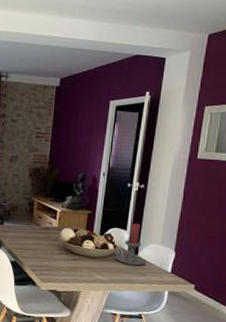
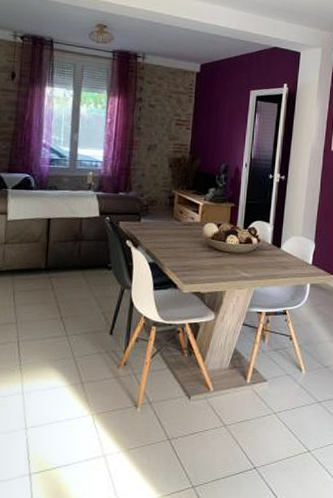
candle holder: present [114,223,146,266] -> none [258,216,289,260]

